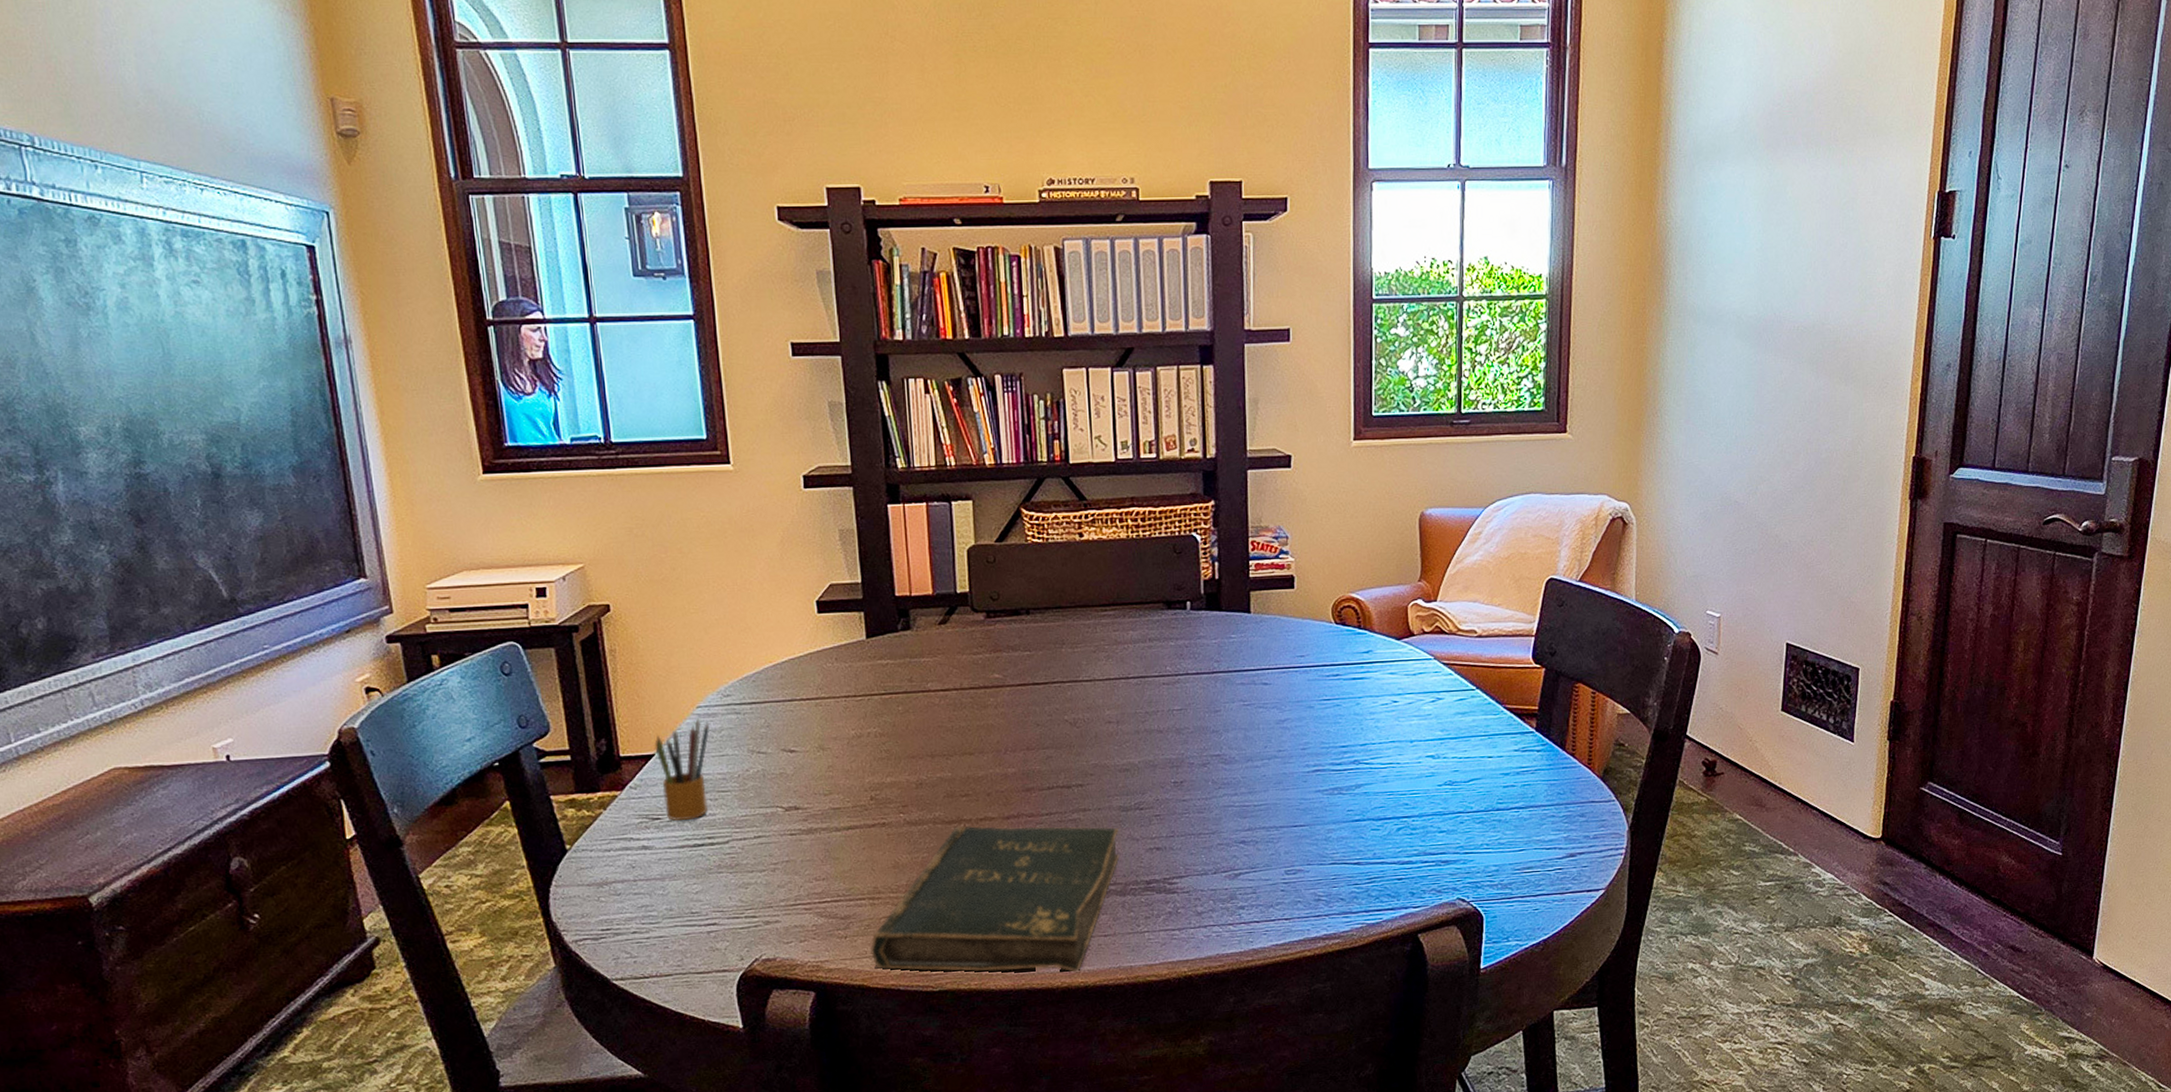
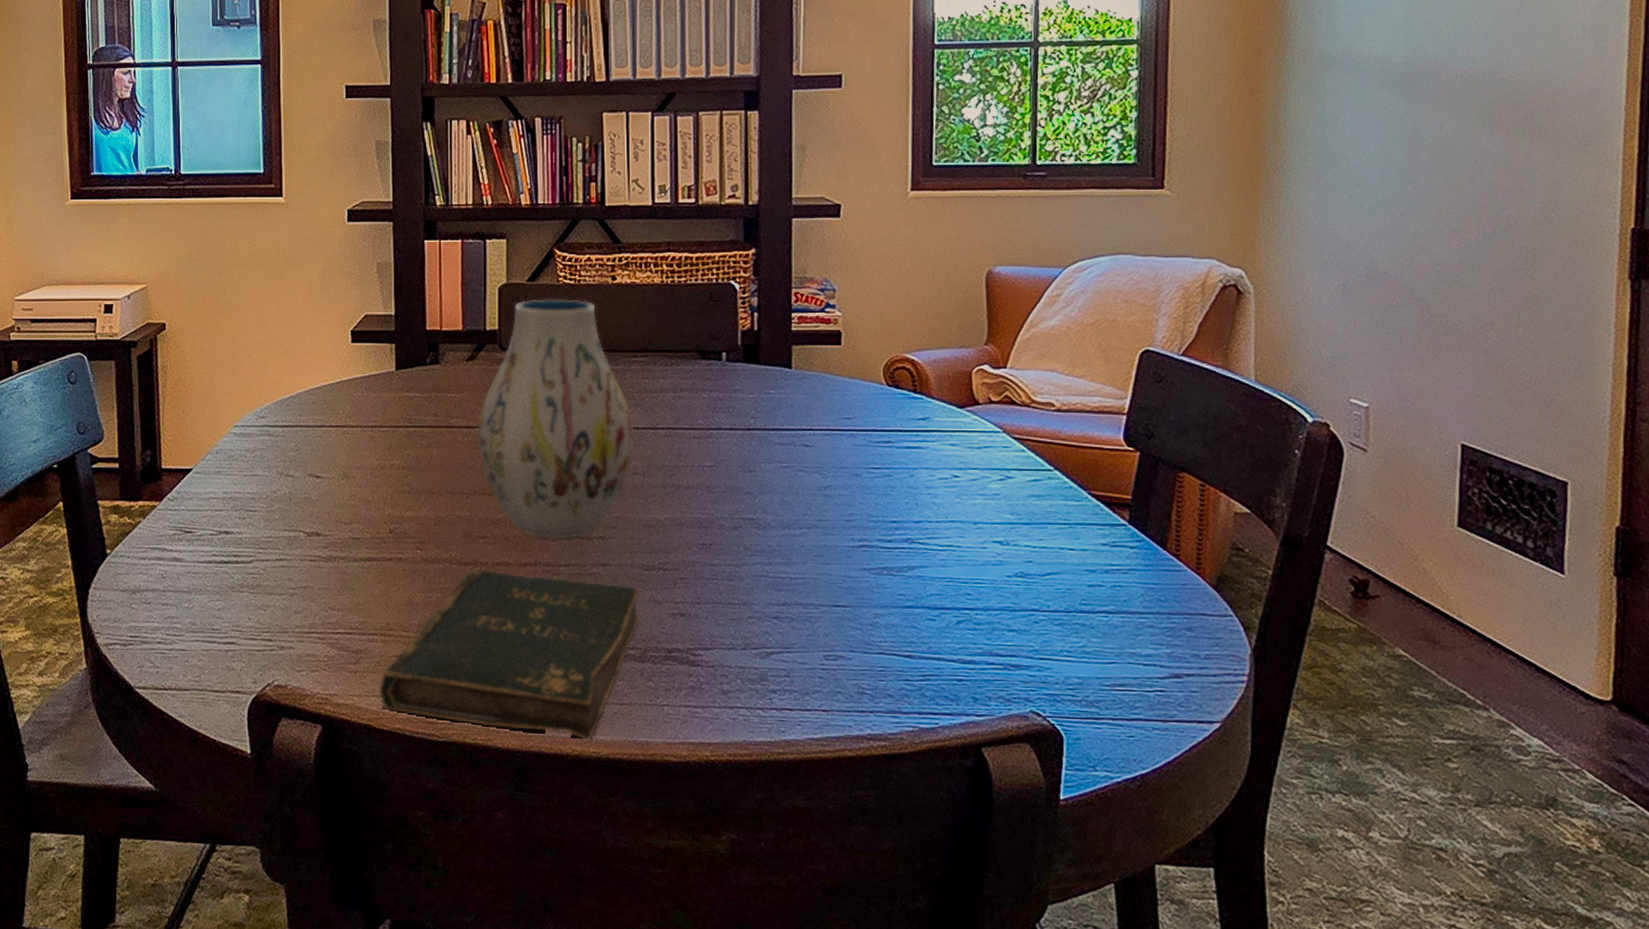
pencil box: present [654,717,710,821] -> none [193,436,245,536]
vase: none [954,558,1107,791] -> present [477,299,633,539]

